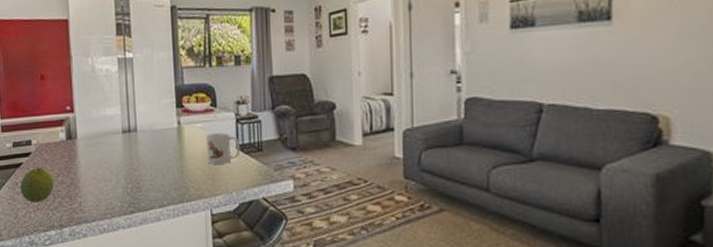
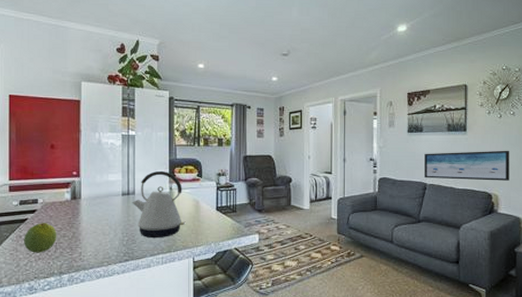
kettle: none [134,101,200,186] -> present [132,171,186,239]
mug: present [206,133,240,164] -> none [193,198,219,221]
wall art: none [539,45,692,96] -> present [424,150,510,181]

